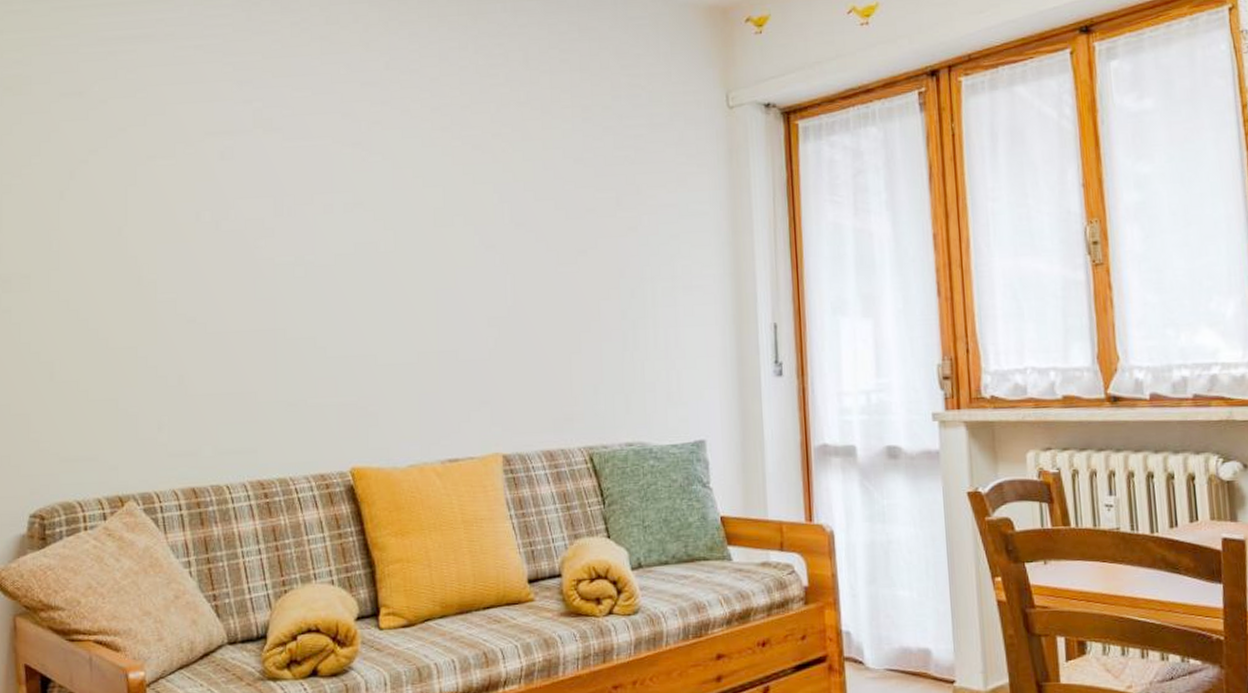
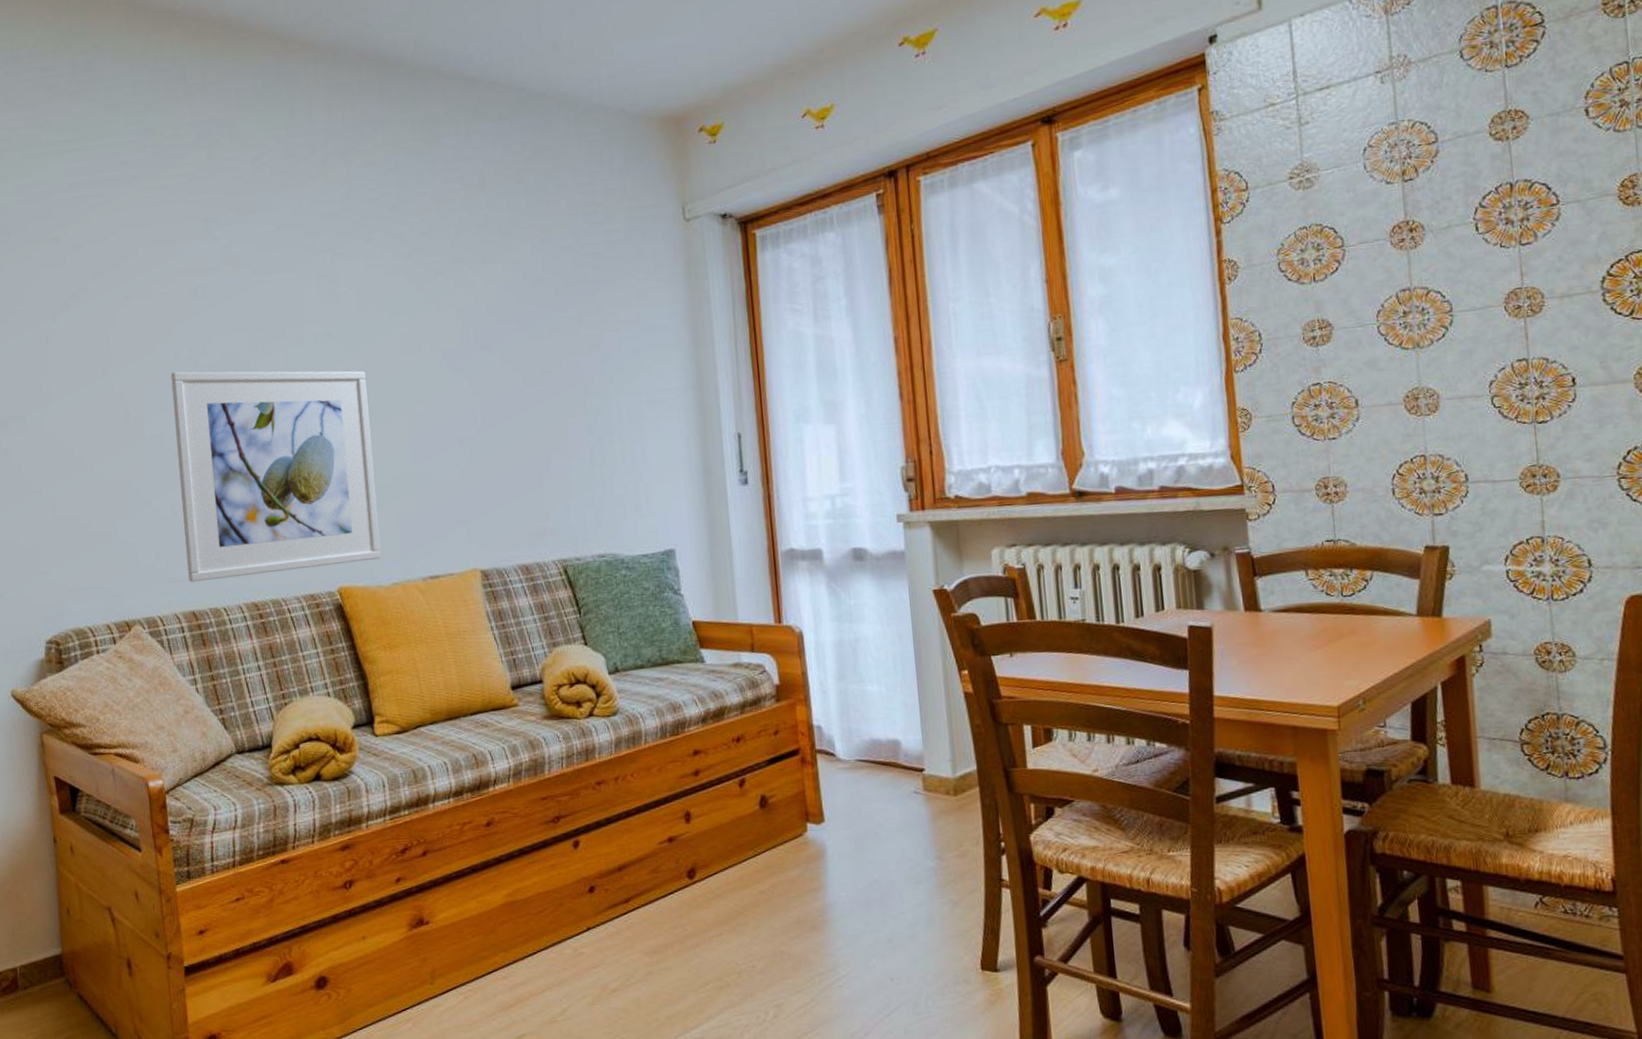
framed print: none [190,234,399,457] -> present [170,371,382,582]

